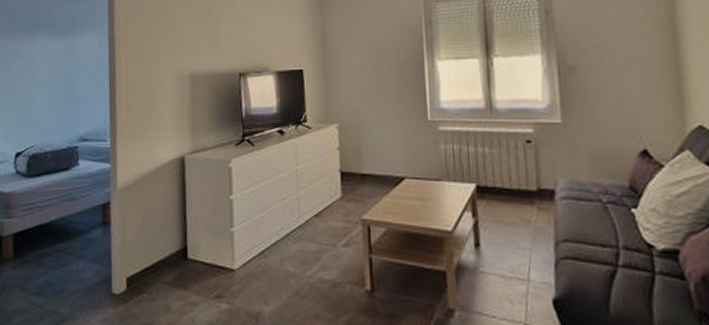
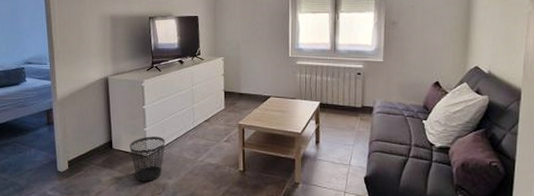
wastebasket: none [211,239,261,309] -> present [129,136,166,182]

